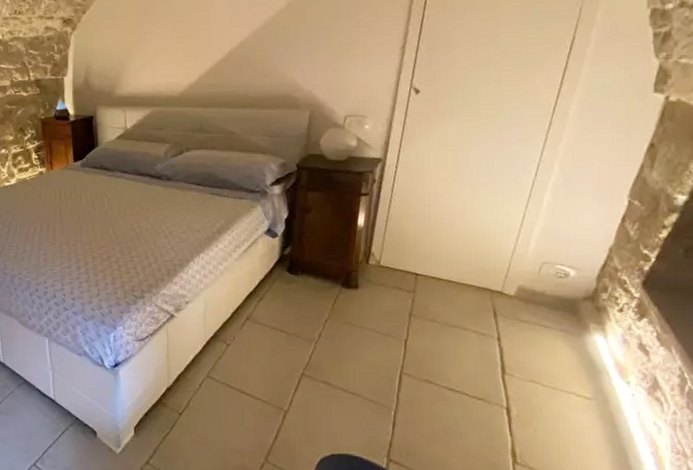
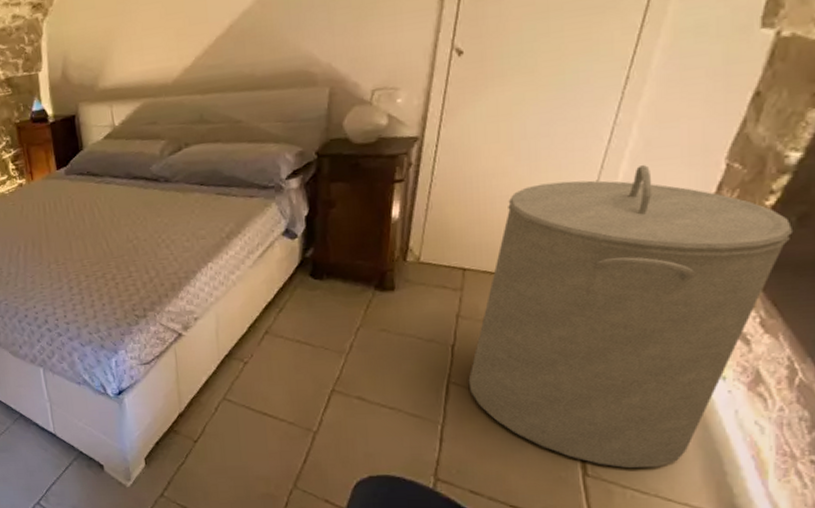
laundry hamper: none [418,197,682,459] -> present [468,165,794,469]

